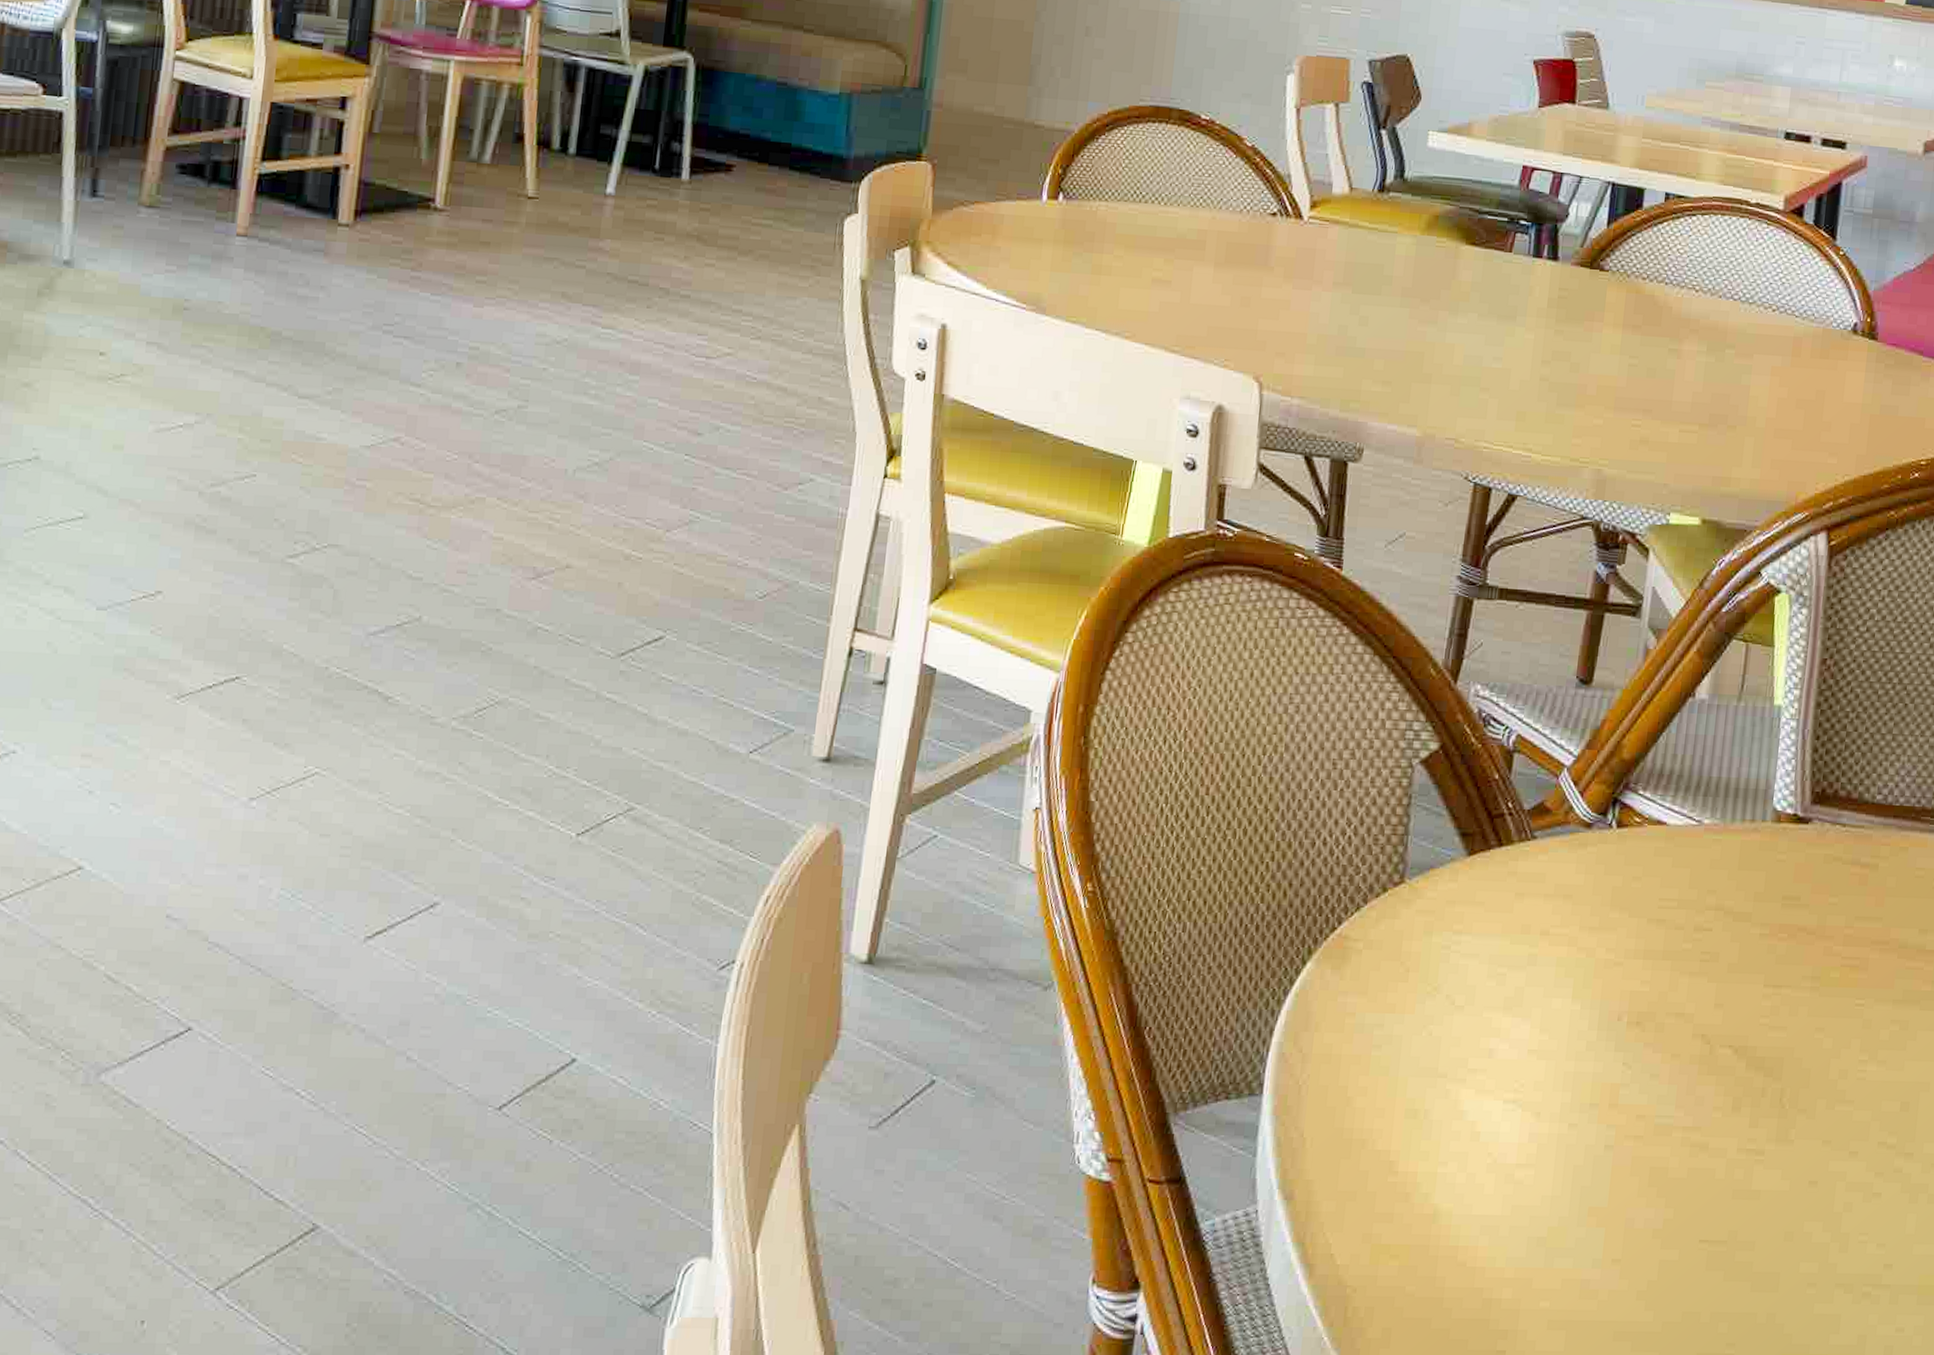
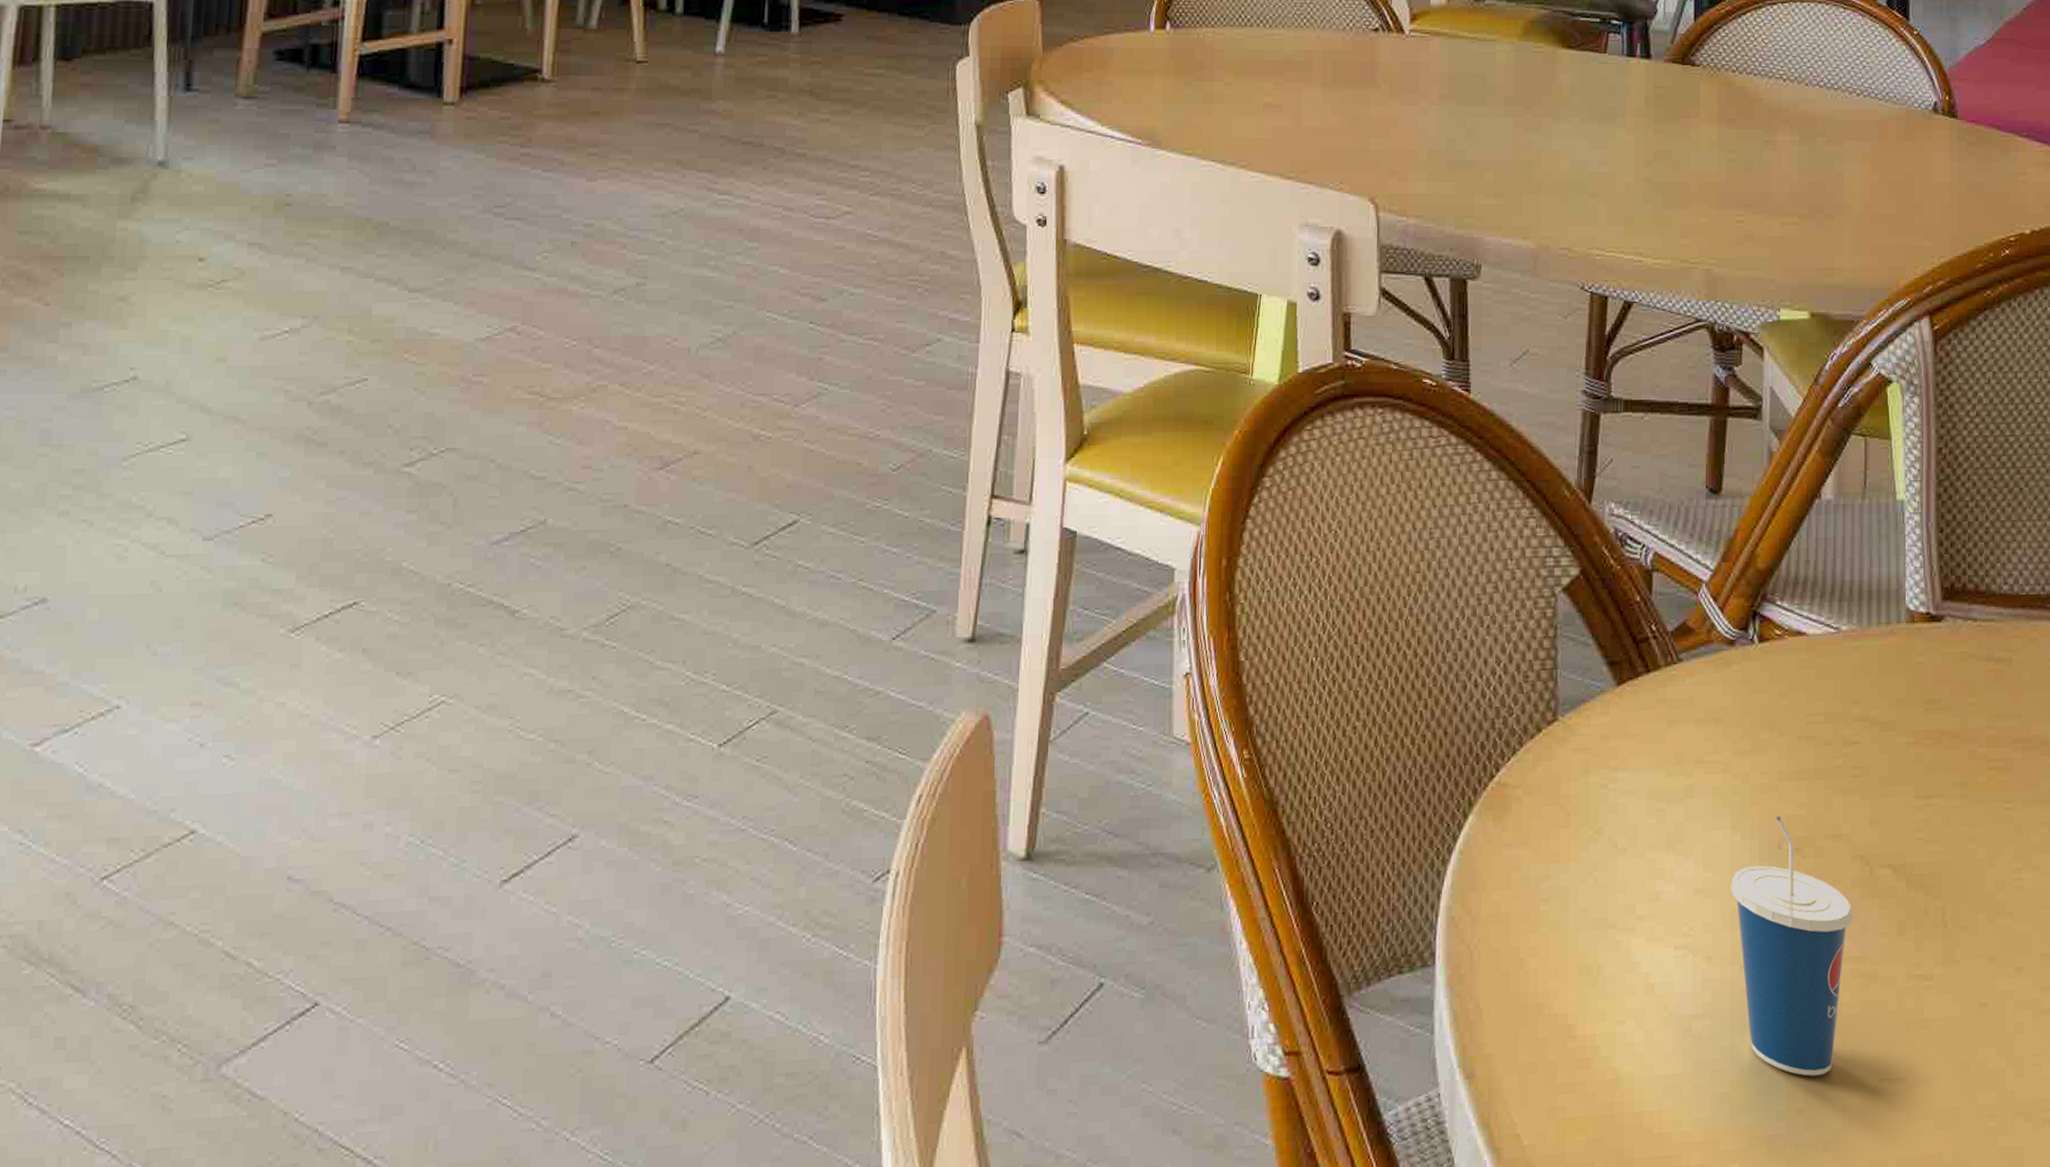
cup: none [1566,990,1689,1231] -> present [1731,815,1853,1076]

